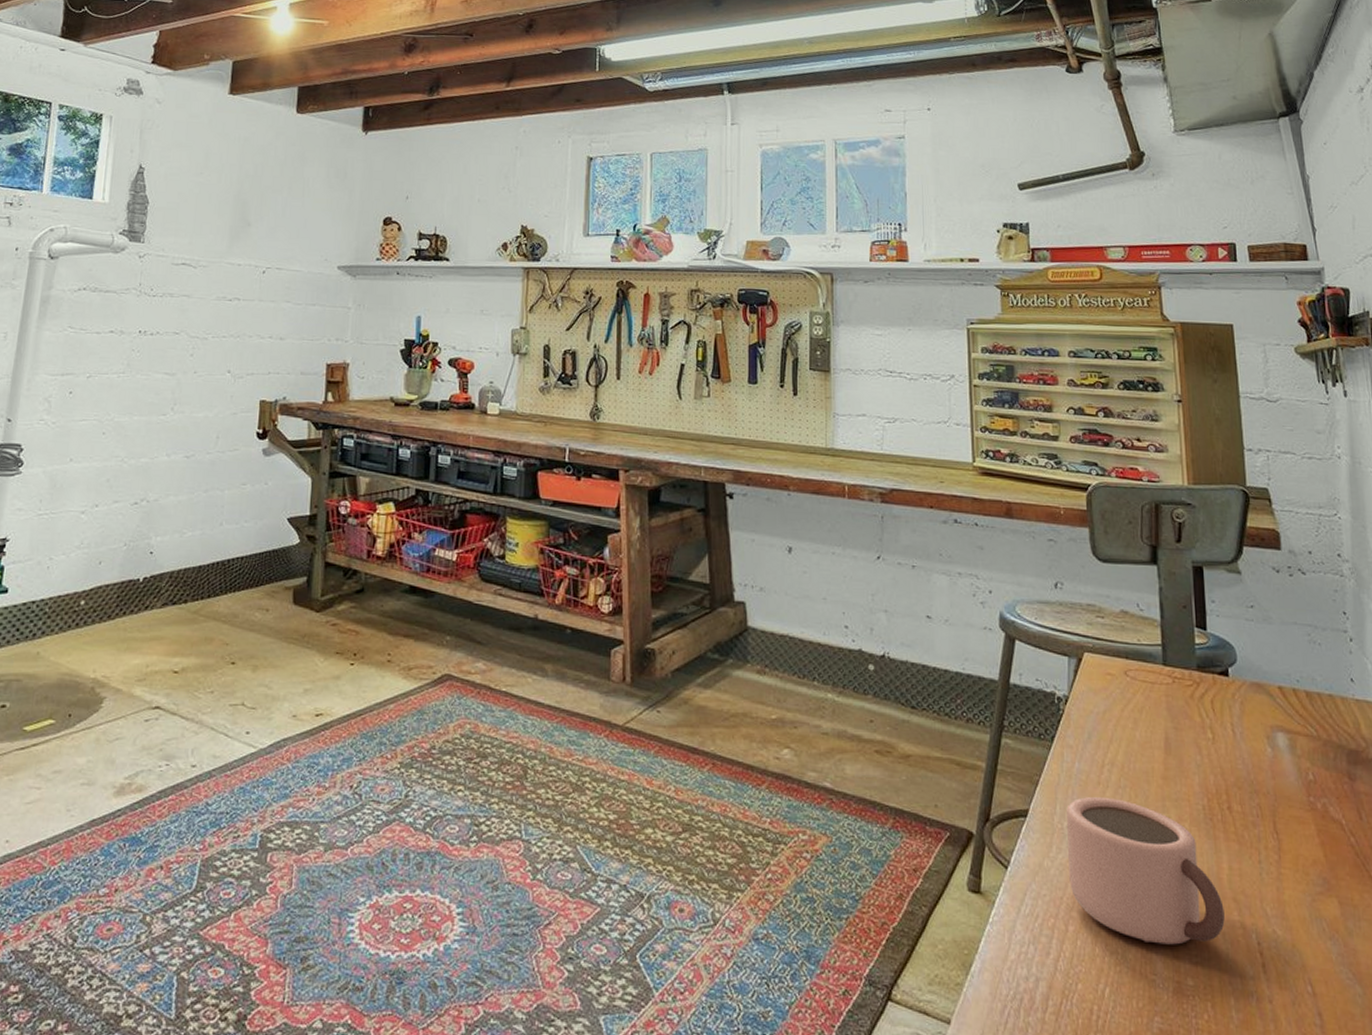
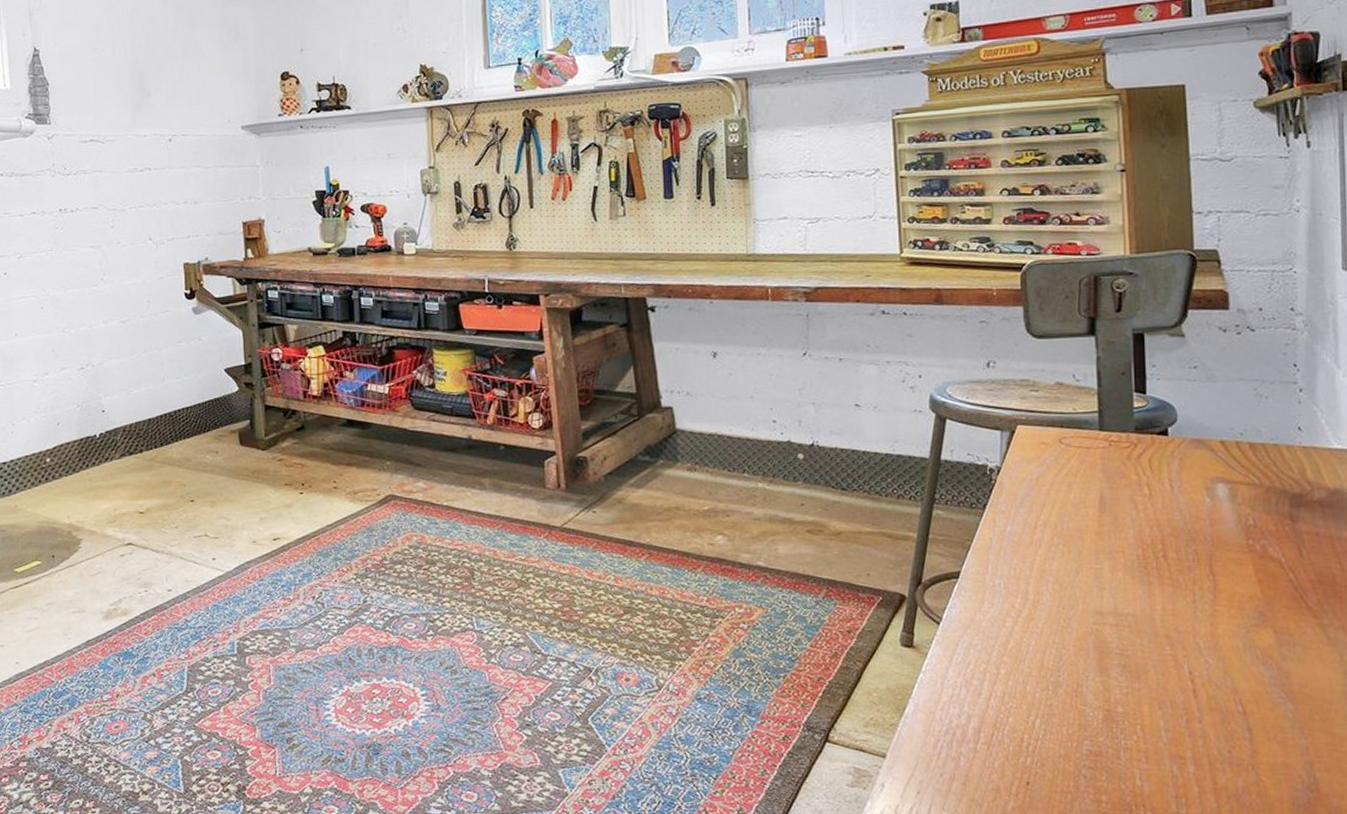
mug: present [1067,796,1225,945] -> none [998,555,1157,680]

